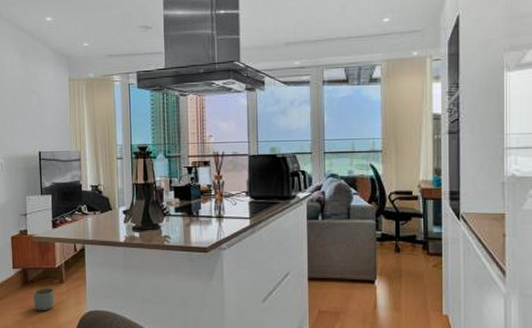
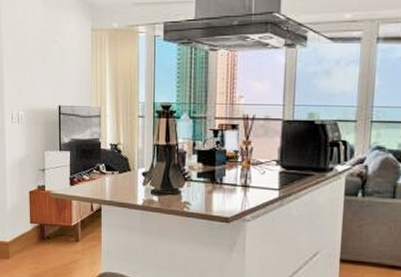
planter: present [33,288,55,311] -> none [49,244,70,268]

